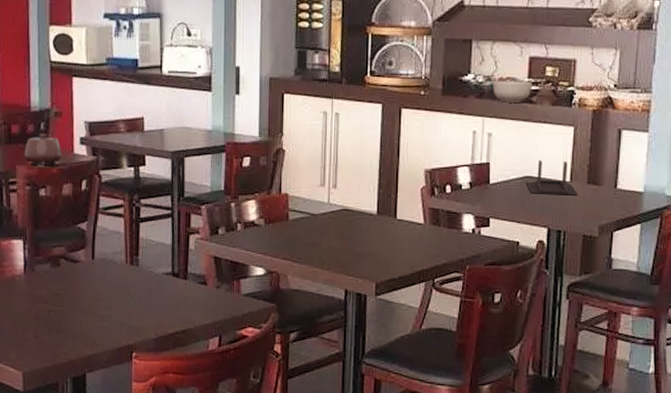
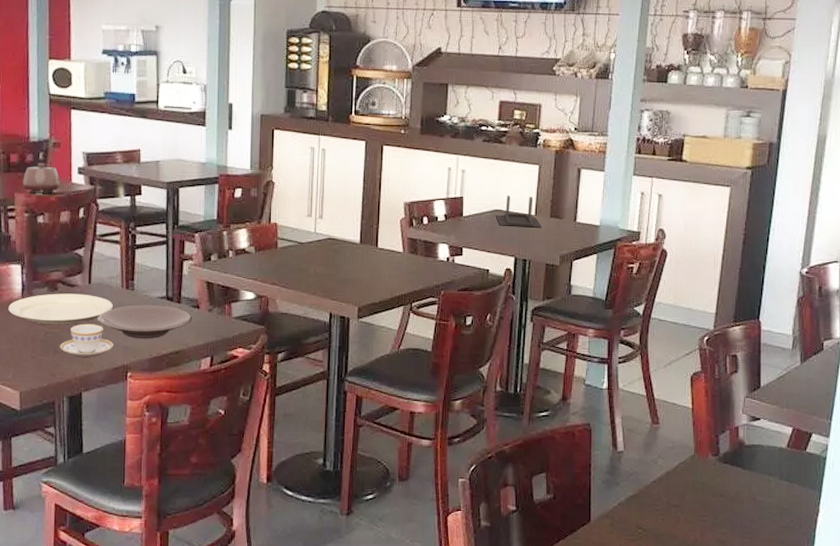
plate: none [11,269,118,303] -> present [8,293,114,325]
teacup: none [63,302,118,337] -> present [60,324,114,358]
saucer: none [102,281,200,318] -> present [98,305,193,339]
bowl: present [493,80,532,104] -> none [466,121,502,143]

